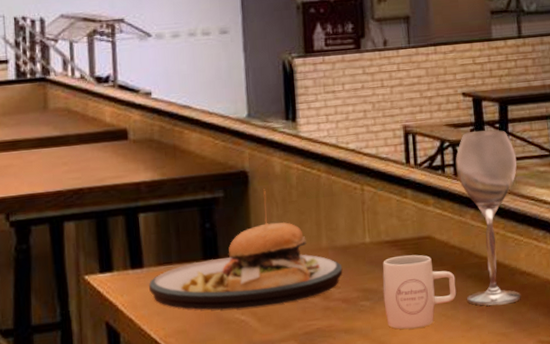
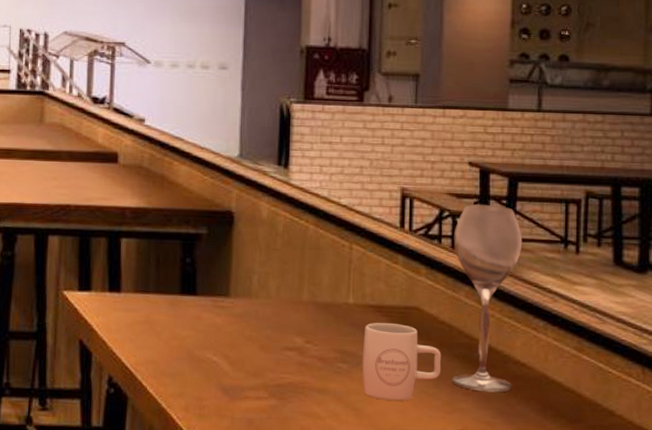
plate: present [149,189,343,310] -> none [125,232,322,351]

